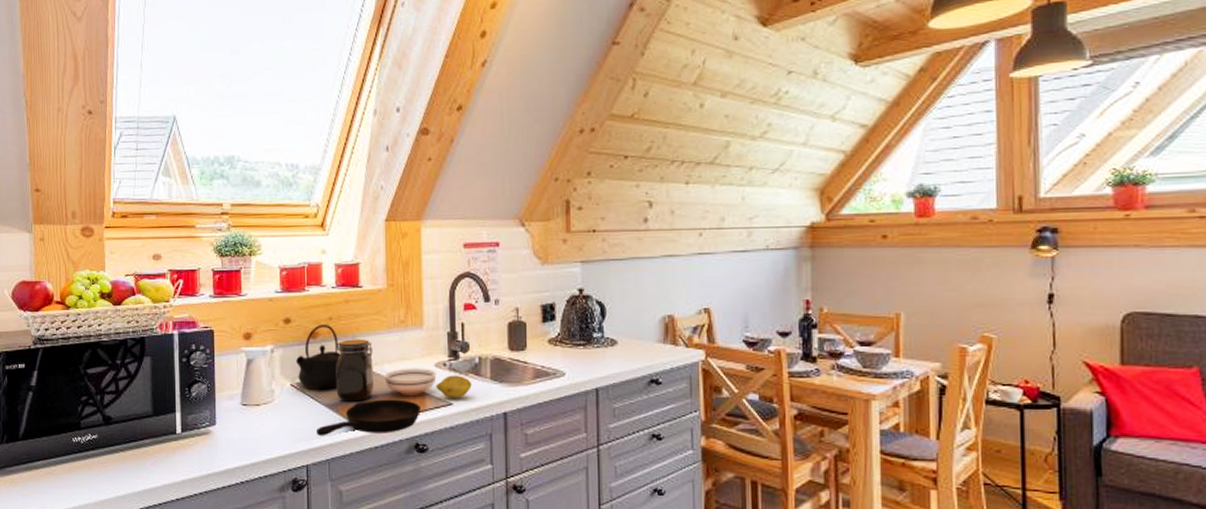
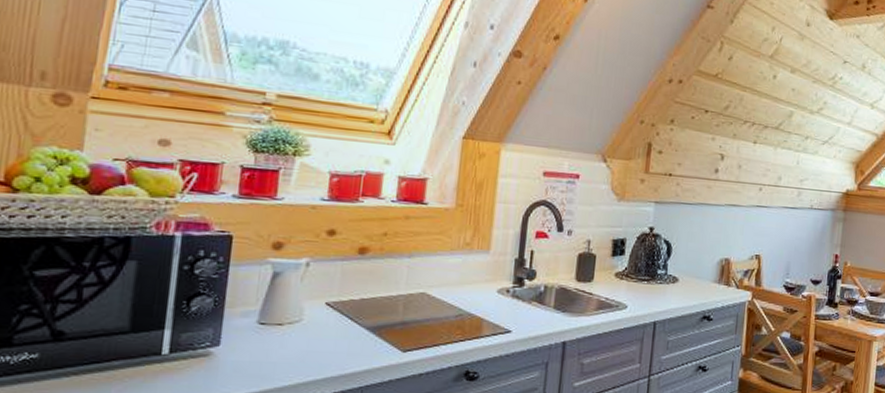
kettle: present [296,324,341,390] -> none [336,239,393,311]
frying pan: present [315,399,422,436] -> none [350,323,477,362]
jar: present [336,339,374,402] -> none [381,258,431,325]
bowl: present [384,368,437,397] -> none [439,292,498,322]
fruit: present [435,375,472,399] -> none [495,302,534,326]

